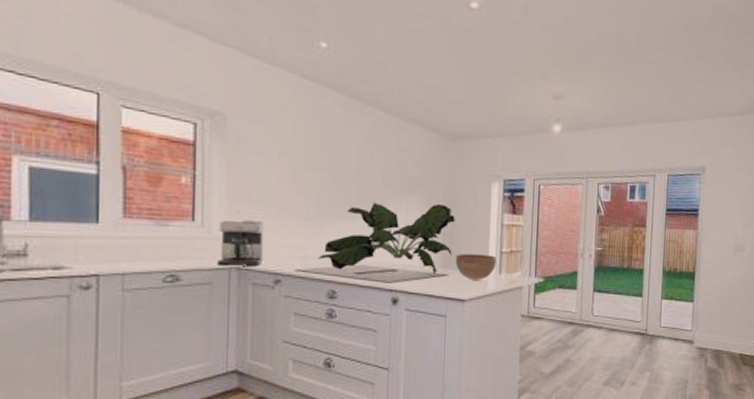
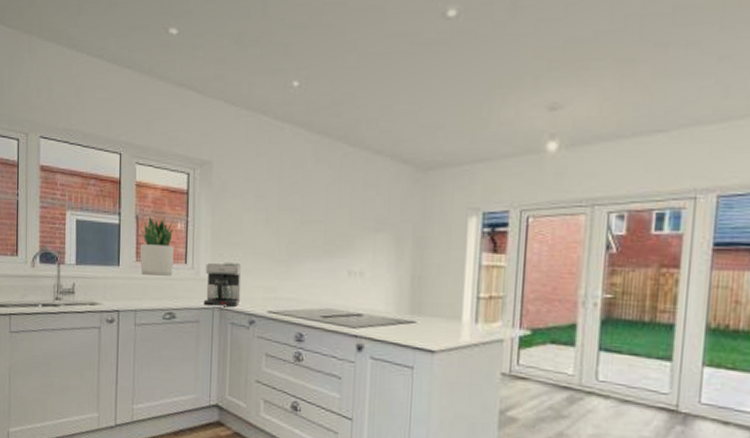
planter: none [128,168,177,235] -> present [140,217,175,276]
plant: present [317,203,455,274] -> none [287,242,425,321]
bowl: present [455,254,497,281] -> none [424,298,473,331]

